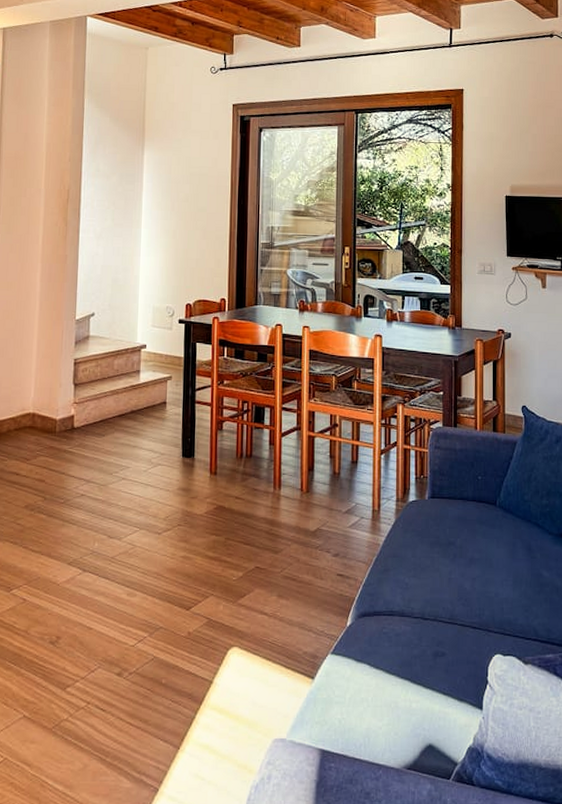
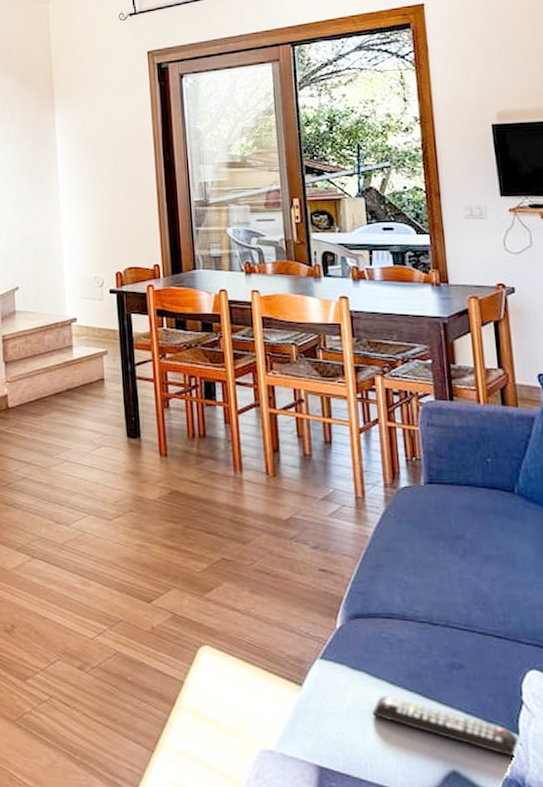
remote control: none [369,682,483,730] -> present [372,694,521,758]

